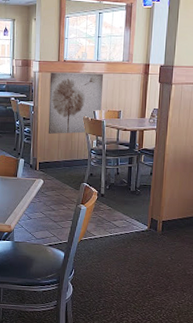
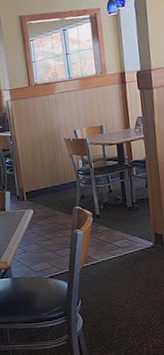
wall art: present [48,72,104,134] -> none [23,90,82,161]

